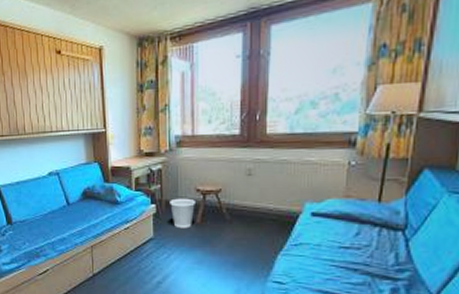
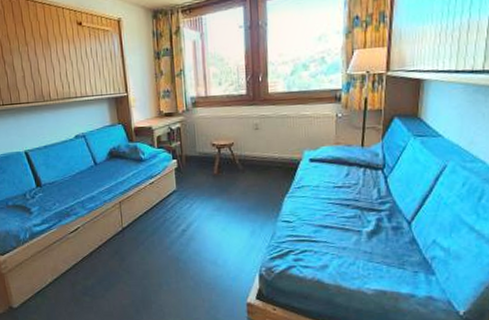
wastebasket: present [170,198,195,229] -> none [189,152,212,180]

